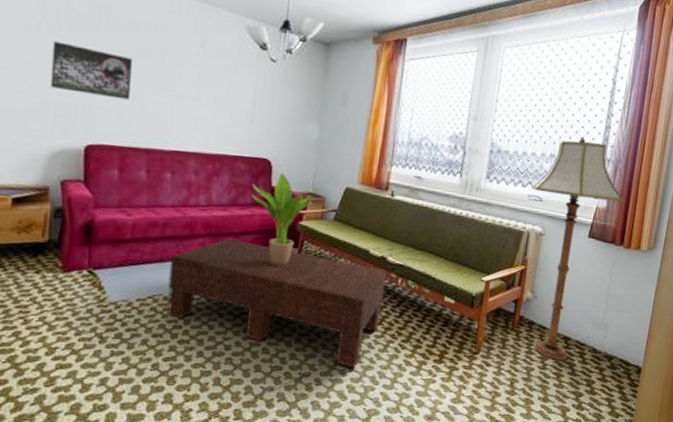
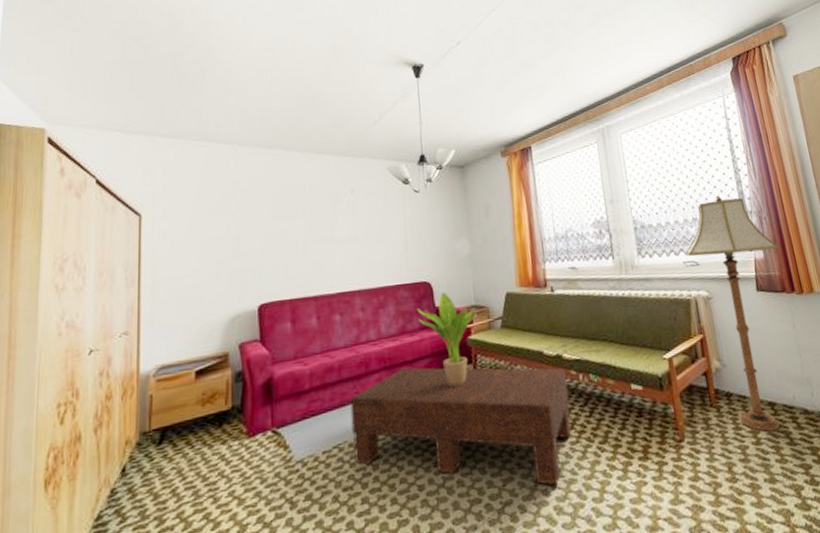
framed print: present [50,41,132,100] -> none [223,217,294,259]

